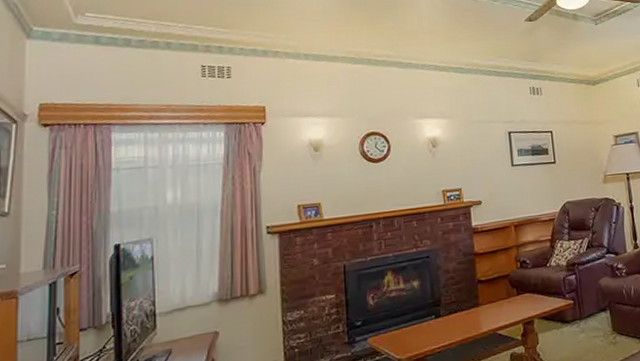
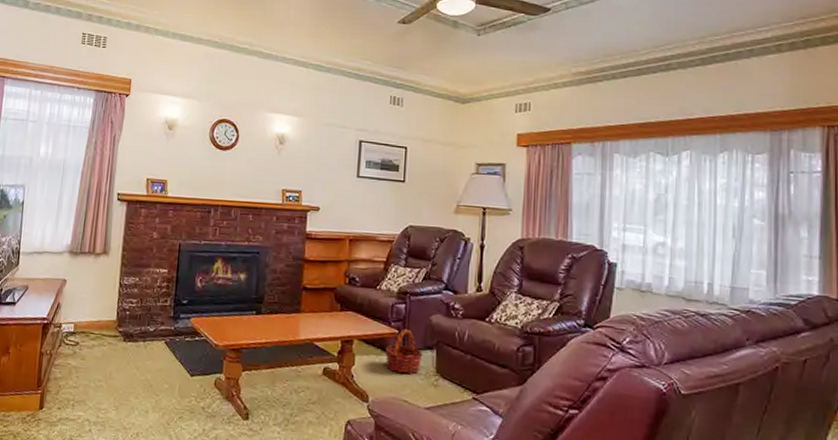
basket: none [564,297,599,341] -> present [385,328,423,375]

